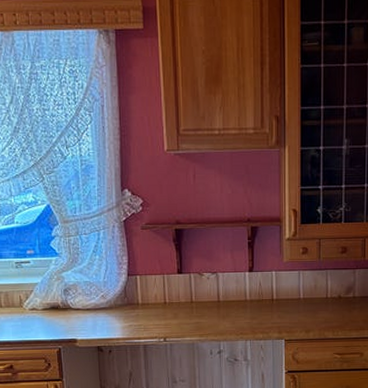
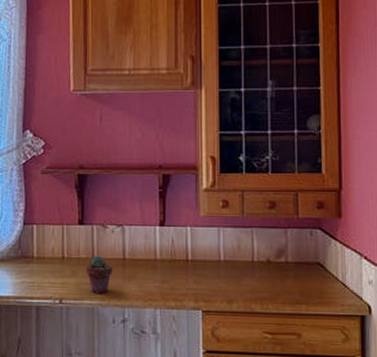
potted succulent: none [186,299,209,331] -> present [86,255,112,293]

